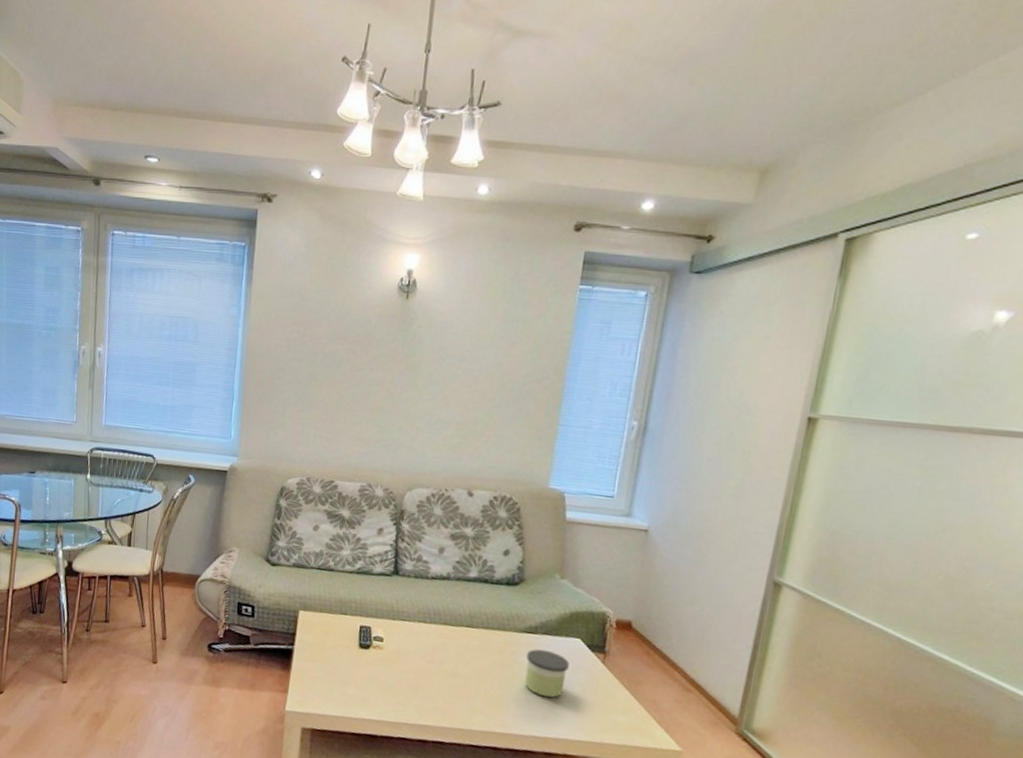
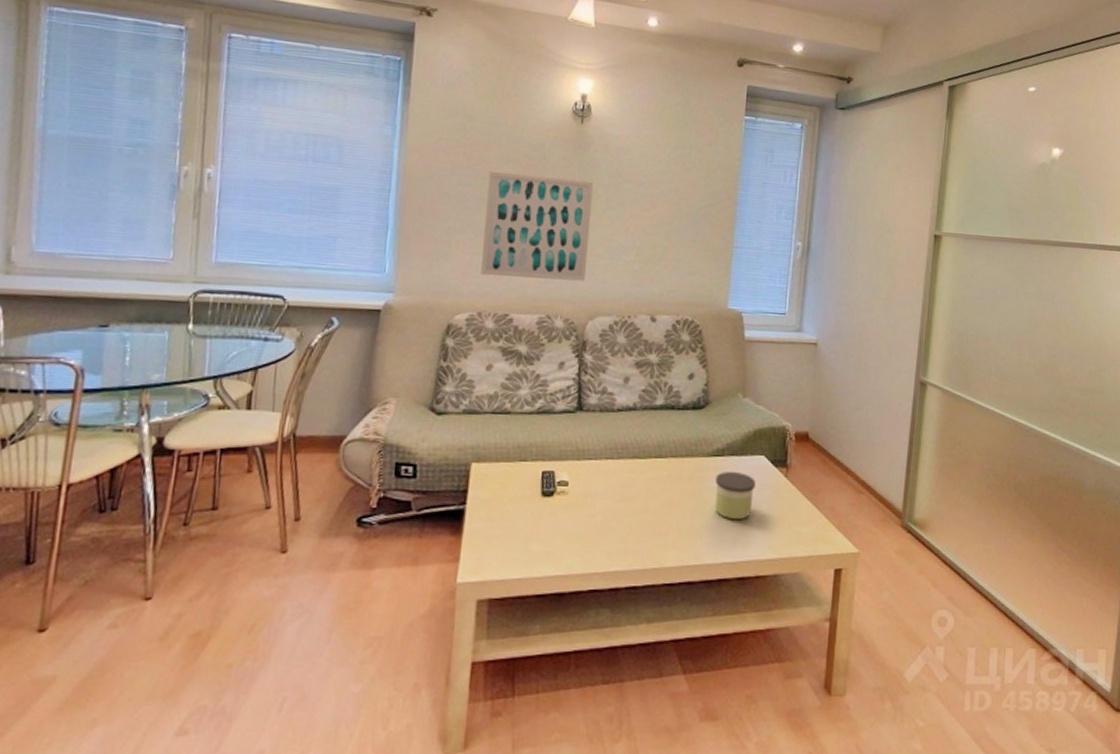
wall art: none [310,347,417,454] -> present [480,170,594,281]

